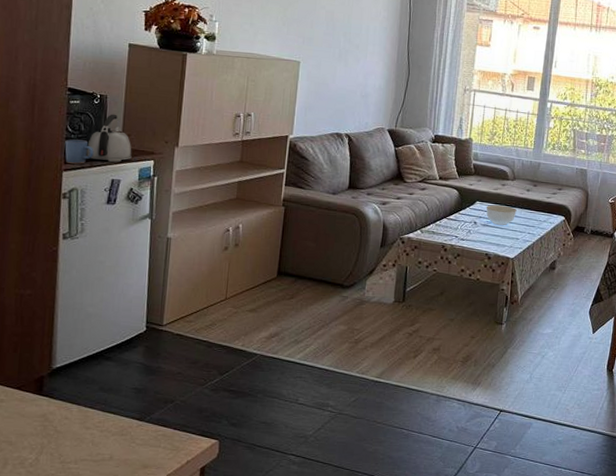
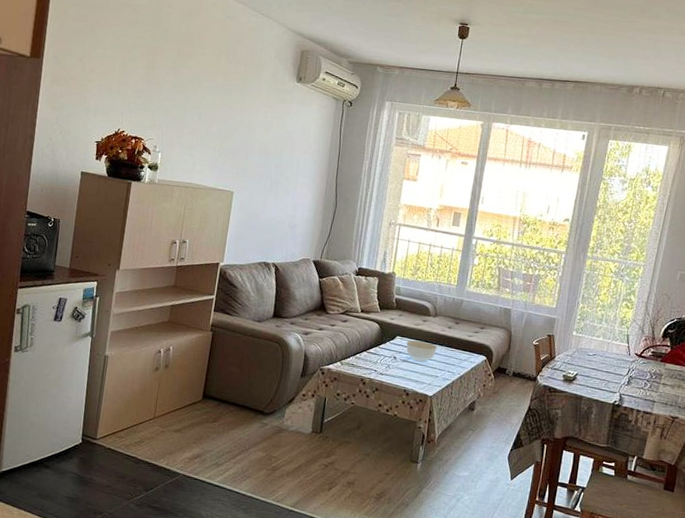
mug: present [65,139,94,164] -> none [21,259,46,283]
kettle: present [85,114,132,162] -> none [38,236,79,282]

